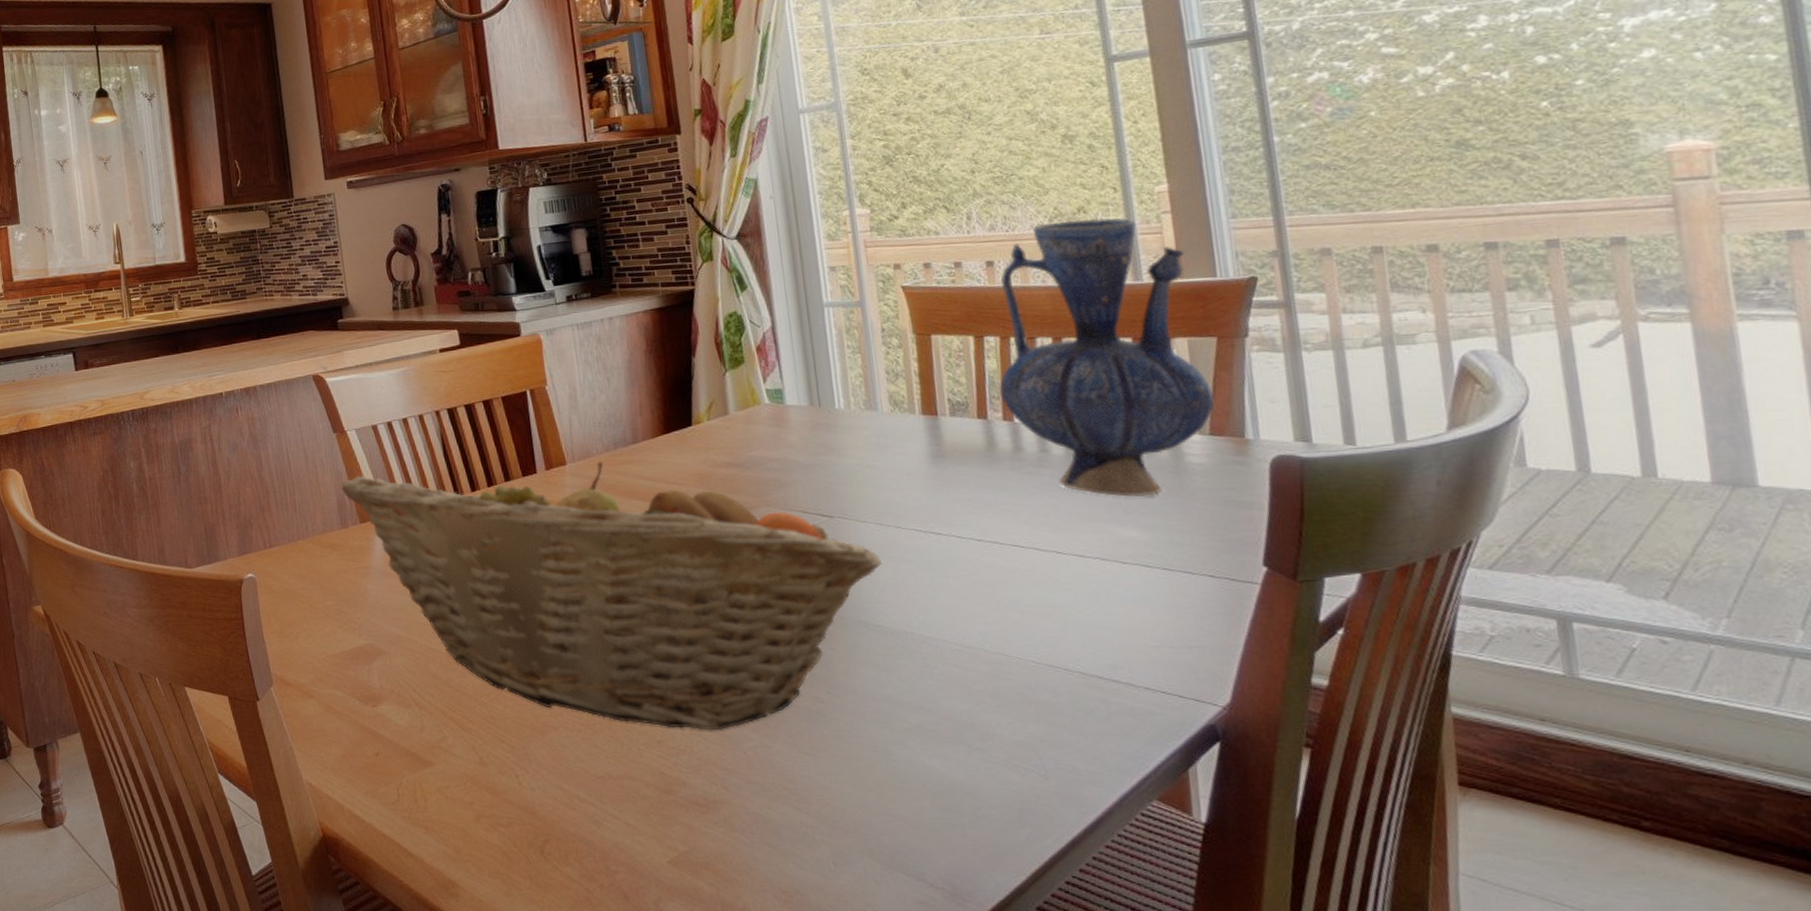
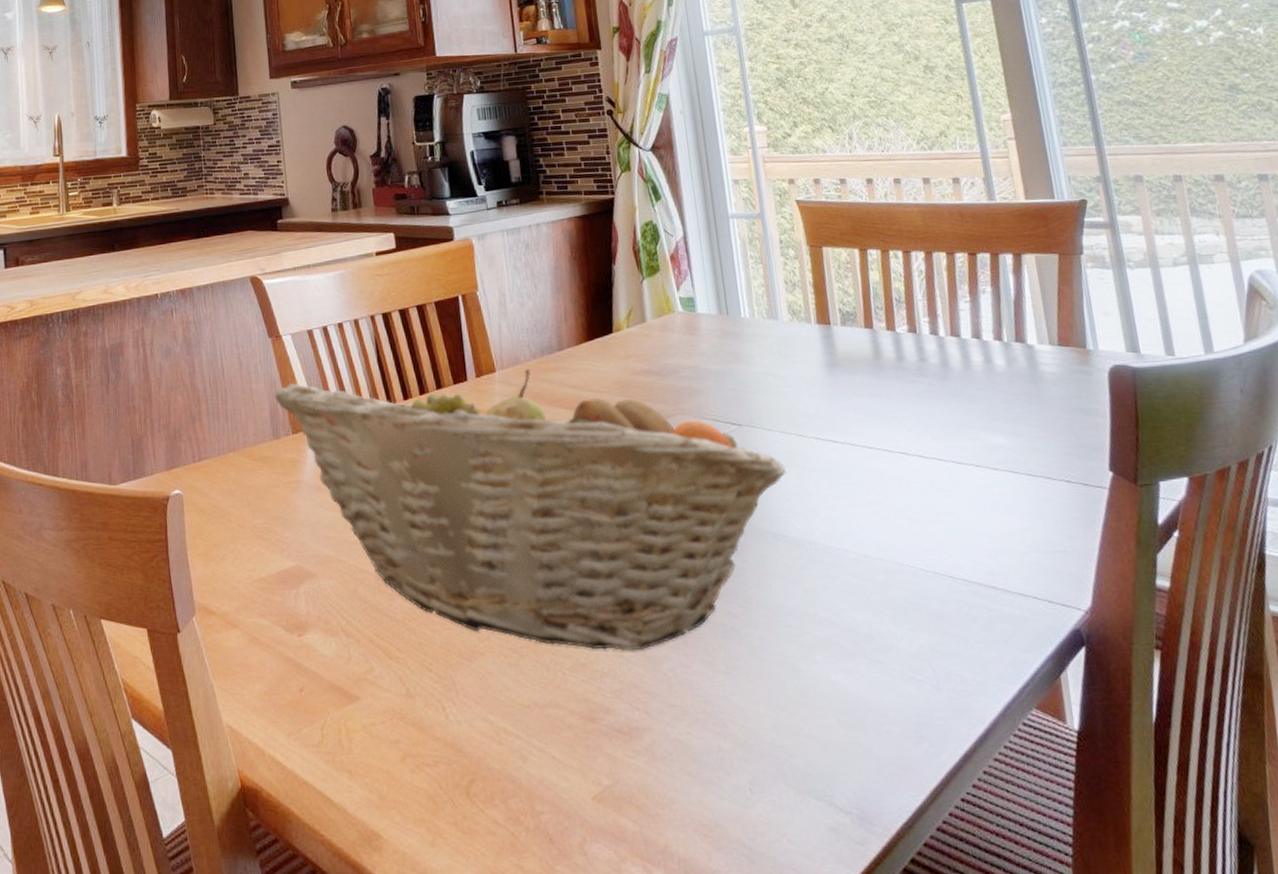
vase: present [998,218,1215,497] -> none [879,142,1061,405]

